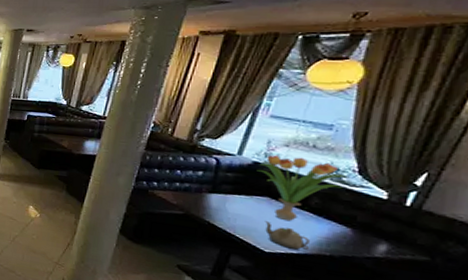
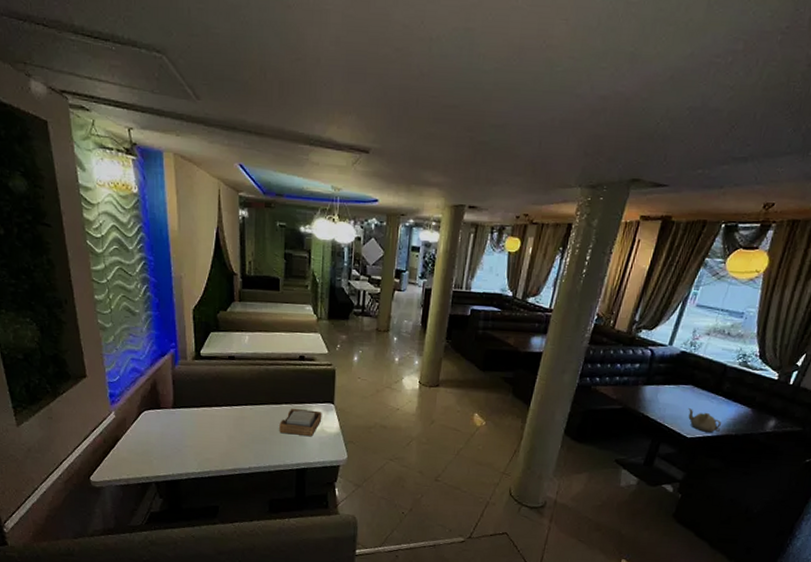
flower arrangement: present [256,155,350,222] -> none [683,344,753,407]

